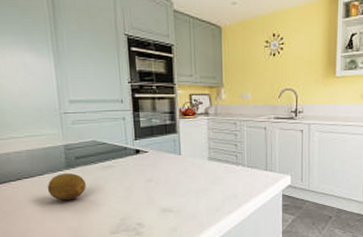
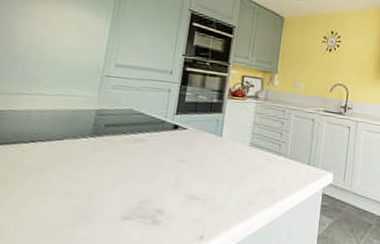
fruit: present [47,173,86,201] -> none [62,141,110,173]

